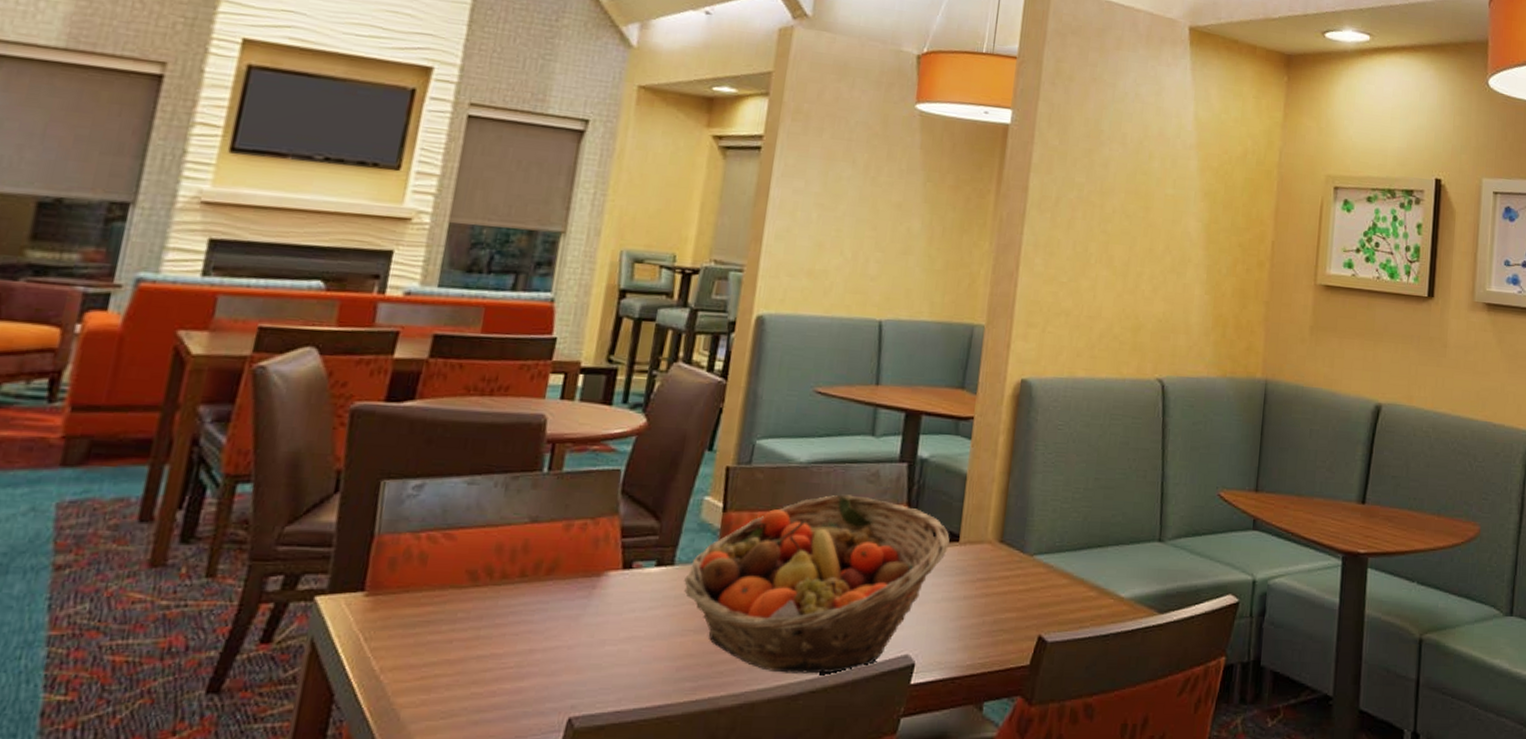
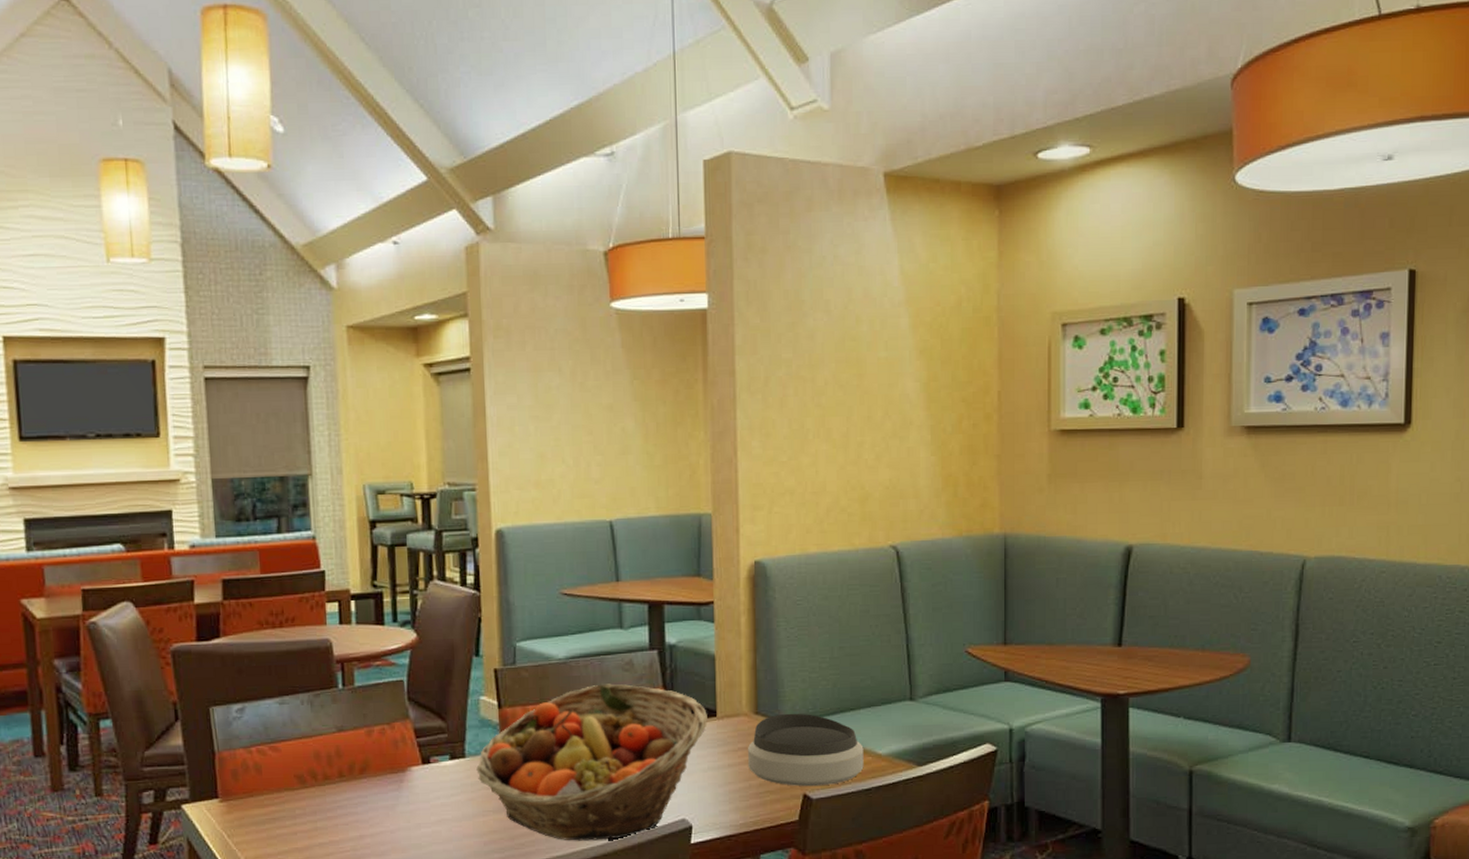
bowl: none [985,544,1107,628] -> present [748,713,864,787]

